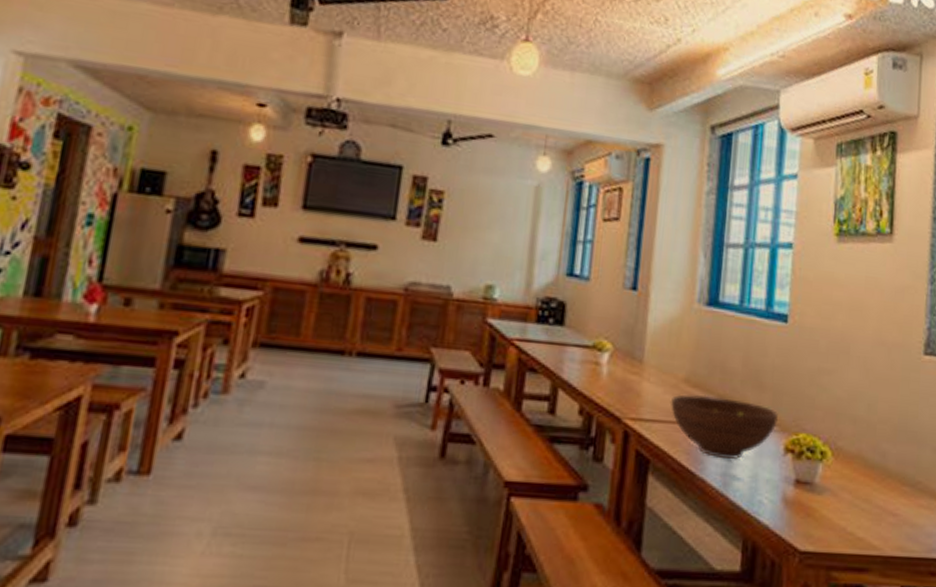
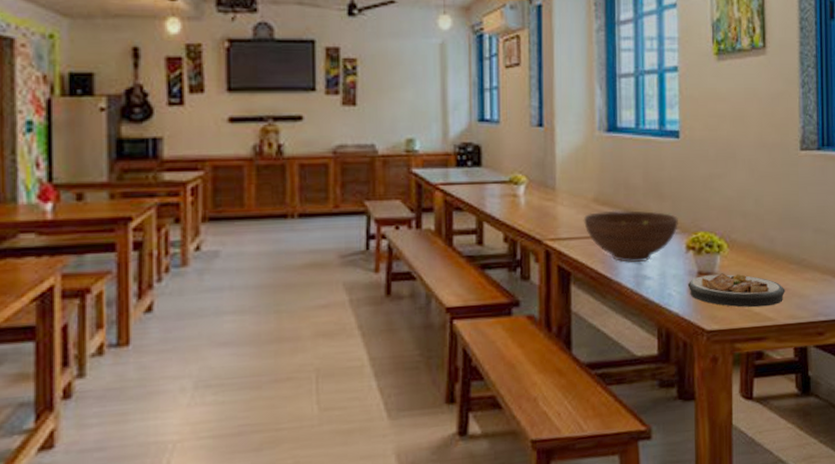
plate: none [782,485,895,533] -> present [687,273,785,308]

